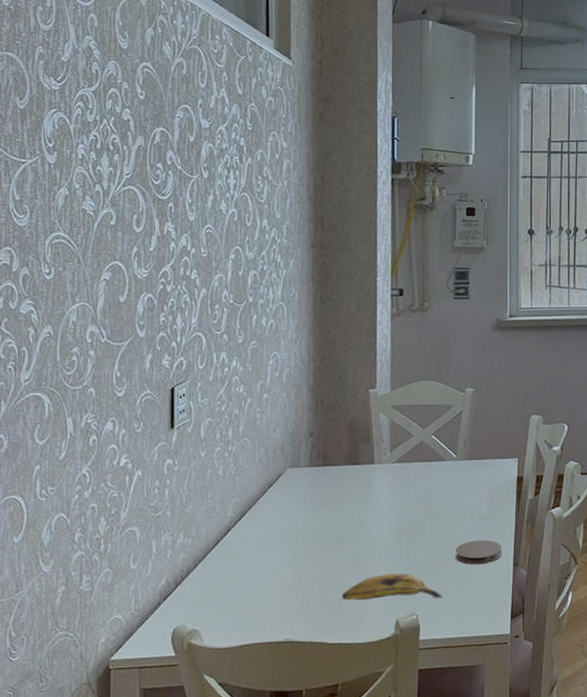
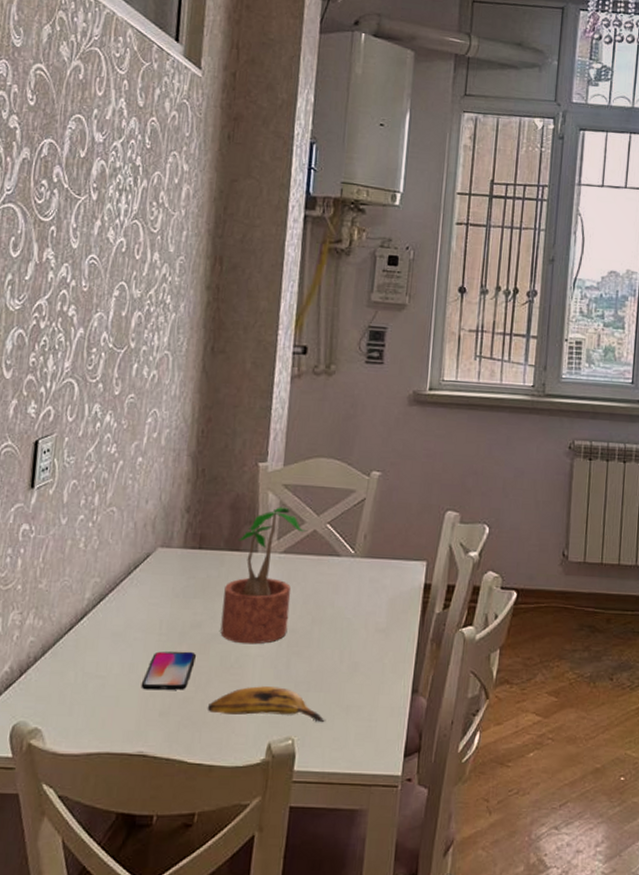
smartphone: none [283,552,328,588] -> present [141,651,196,691]
potted plant: none [348,424,416,541] -> present [220,507,308,645]
coaster: present [456,540,502,565] -> none [344,656,400,687]

